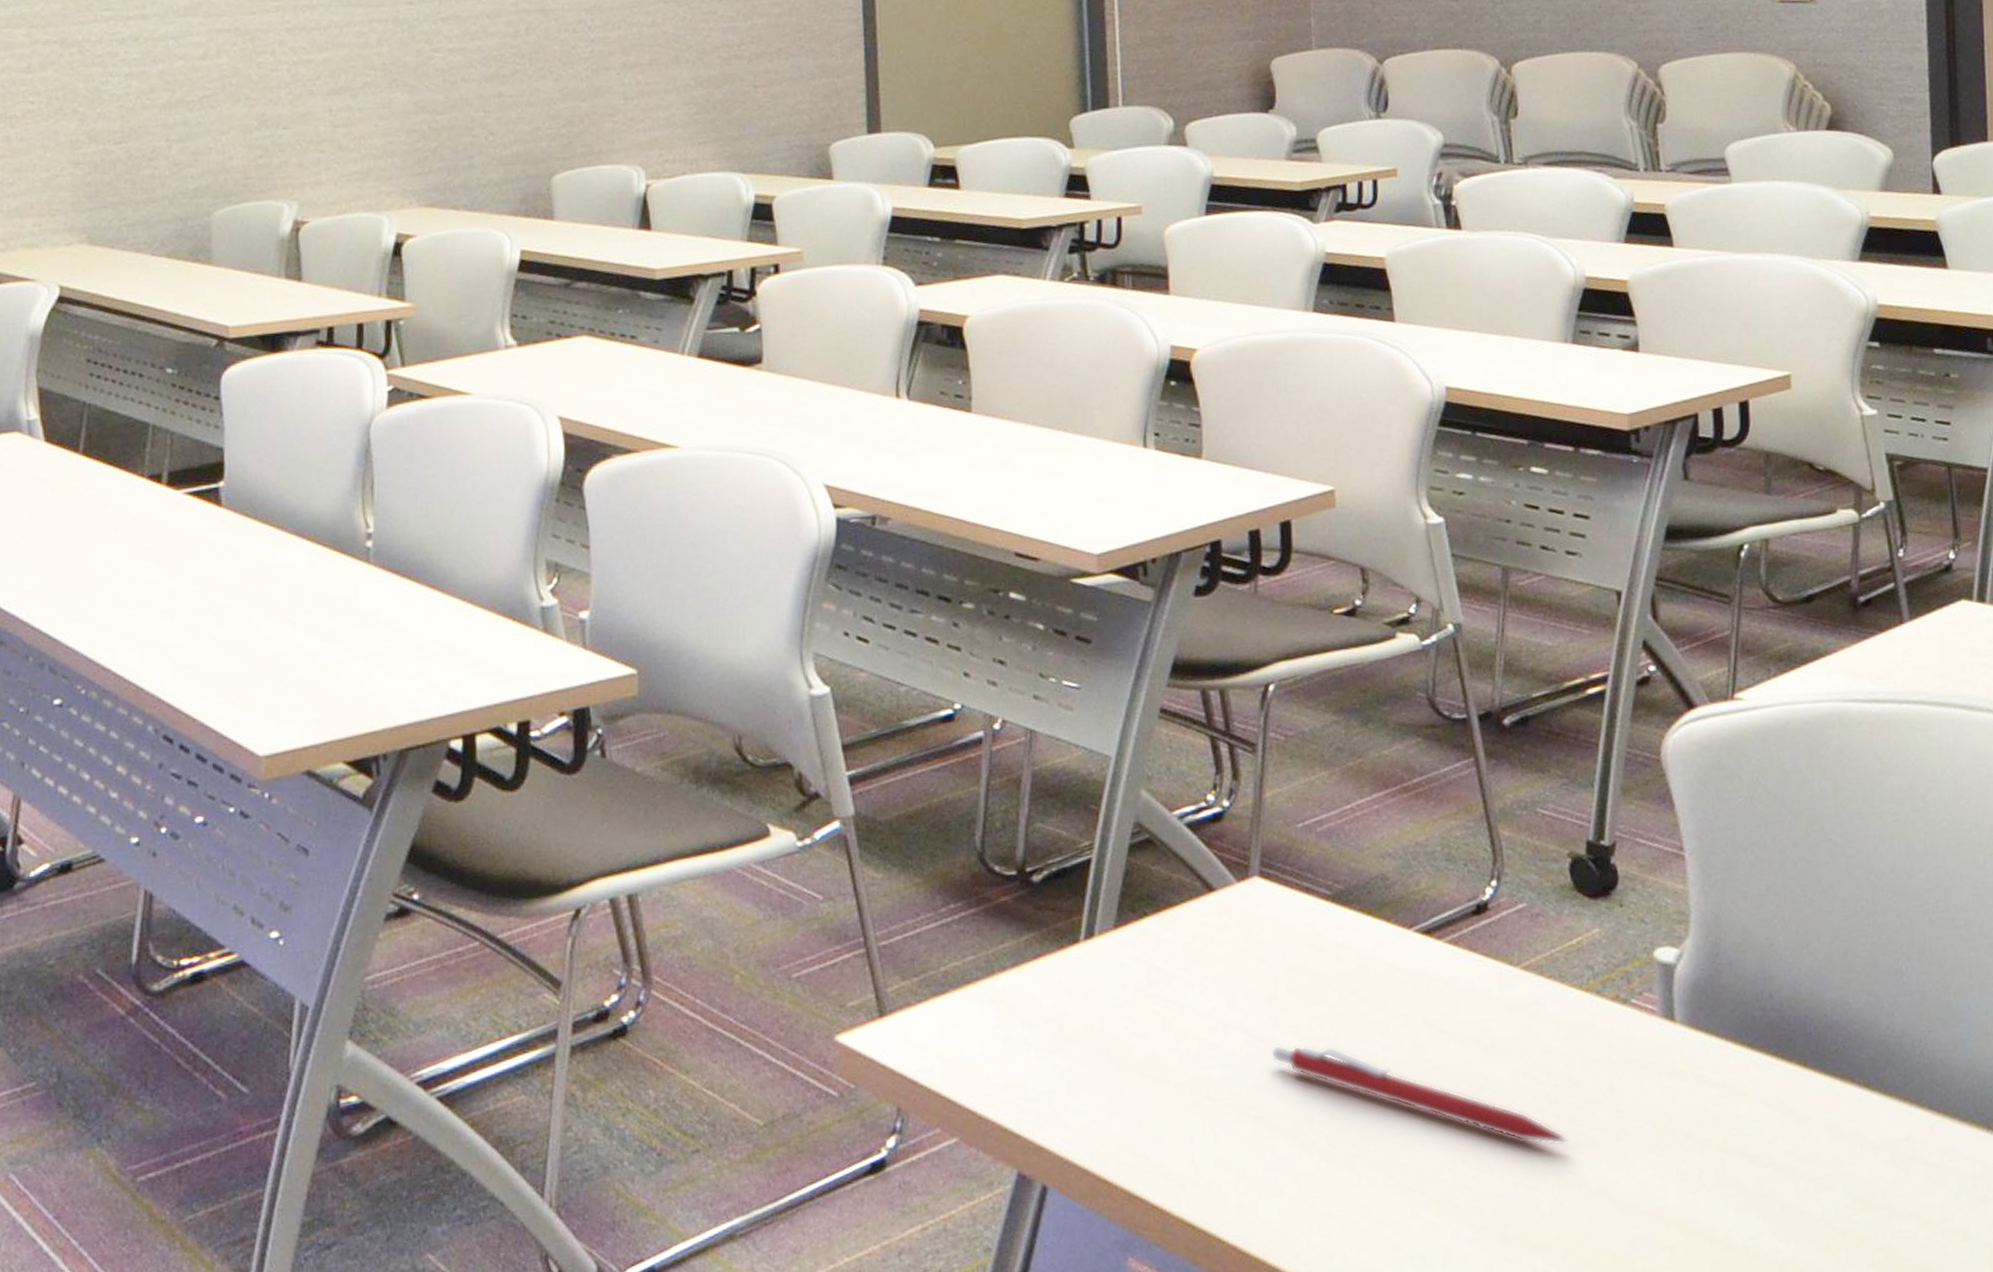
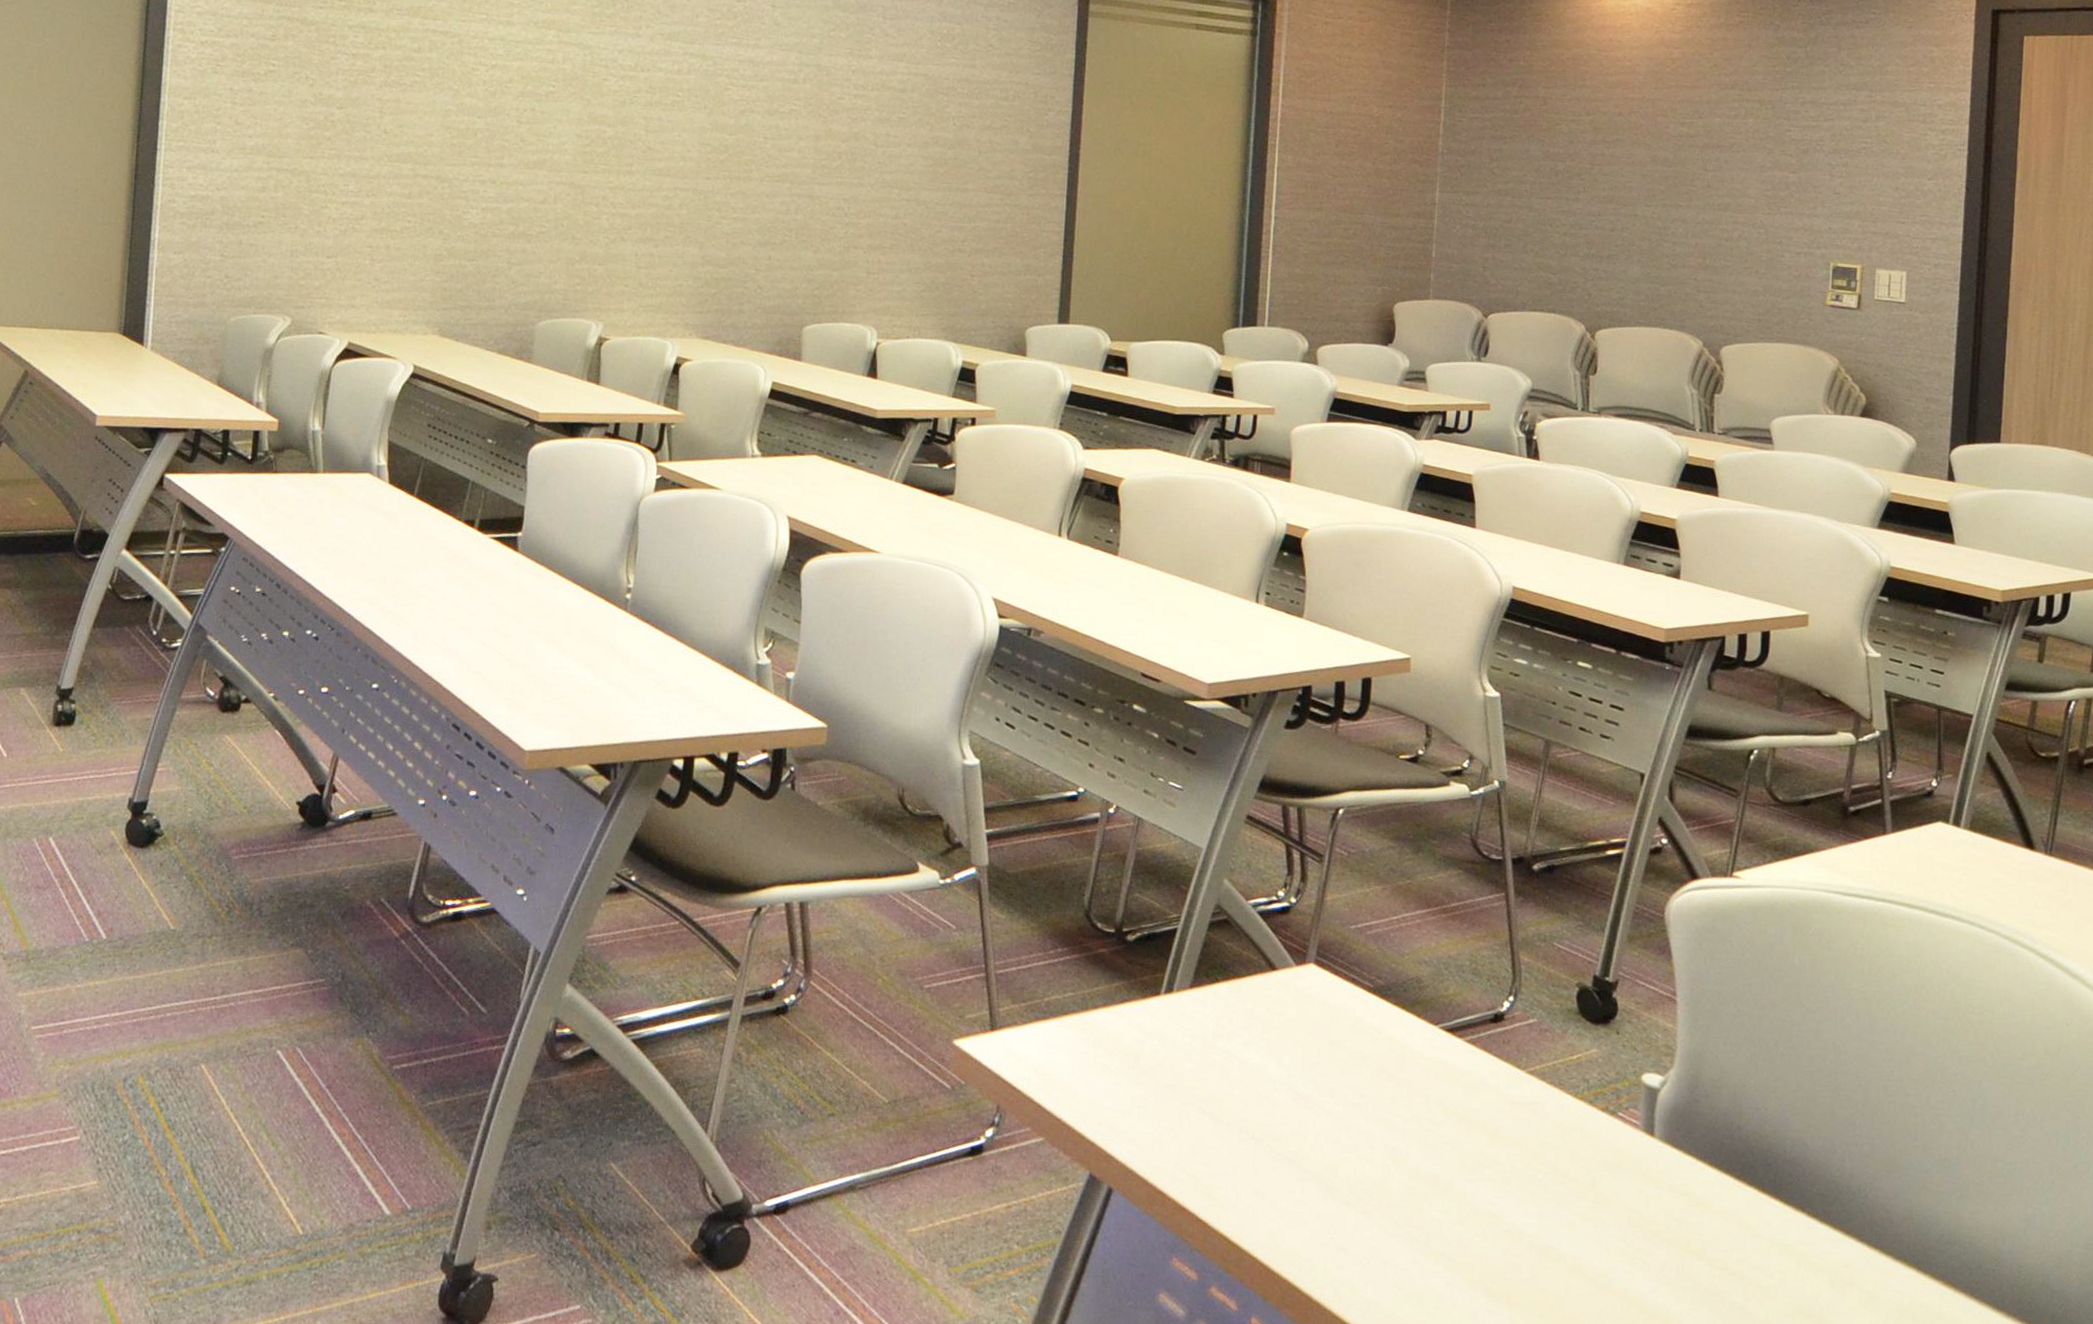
pen: present [1270,1044,1568,1144] -> none [1308,1103,1553,1223]

